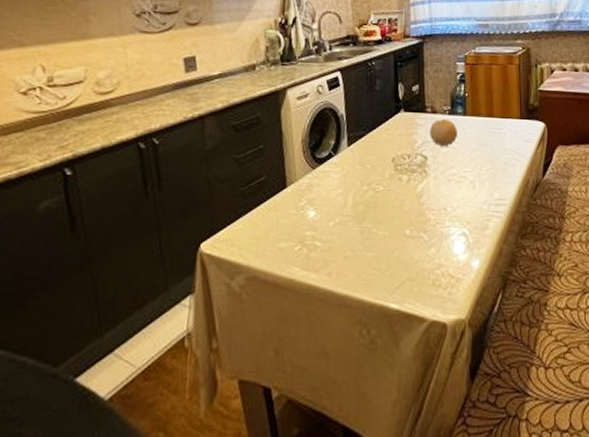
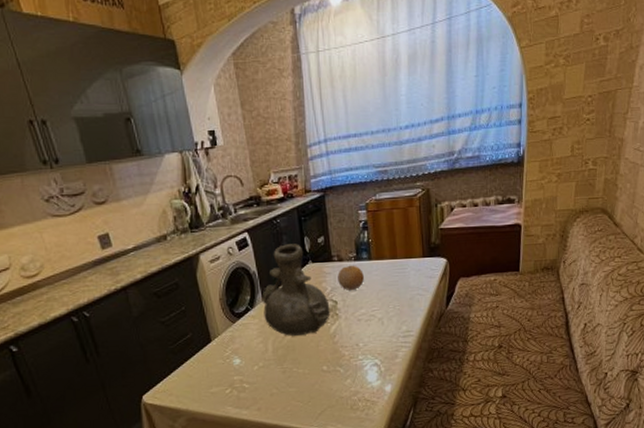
vase: none [347,89,419,191] -> present [262,244,330,336]

